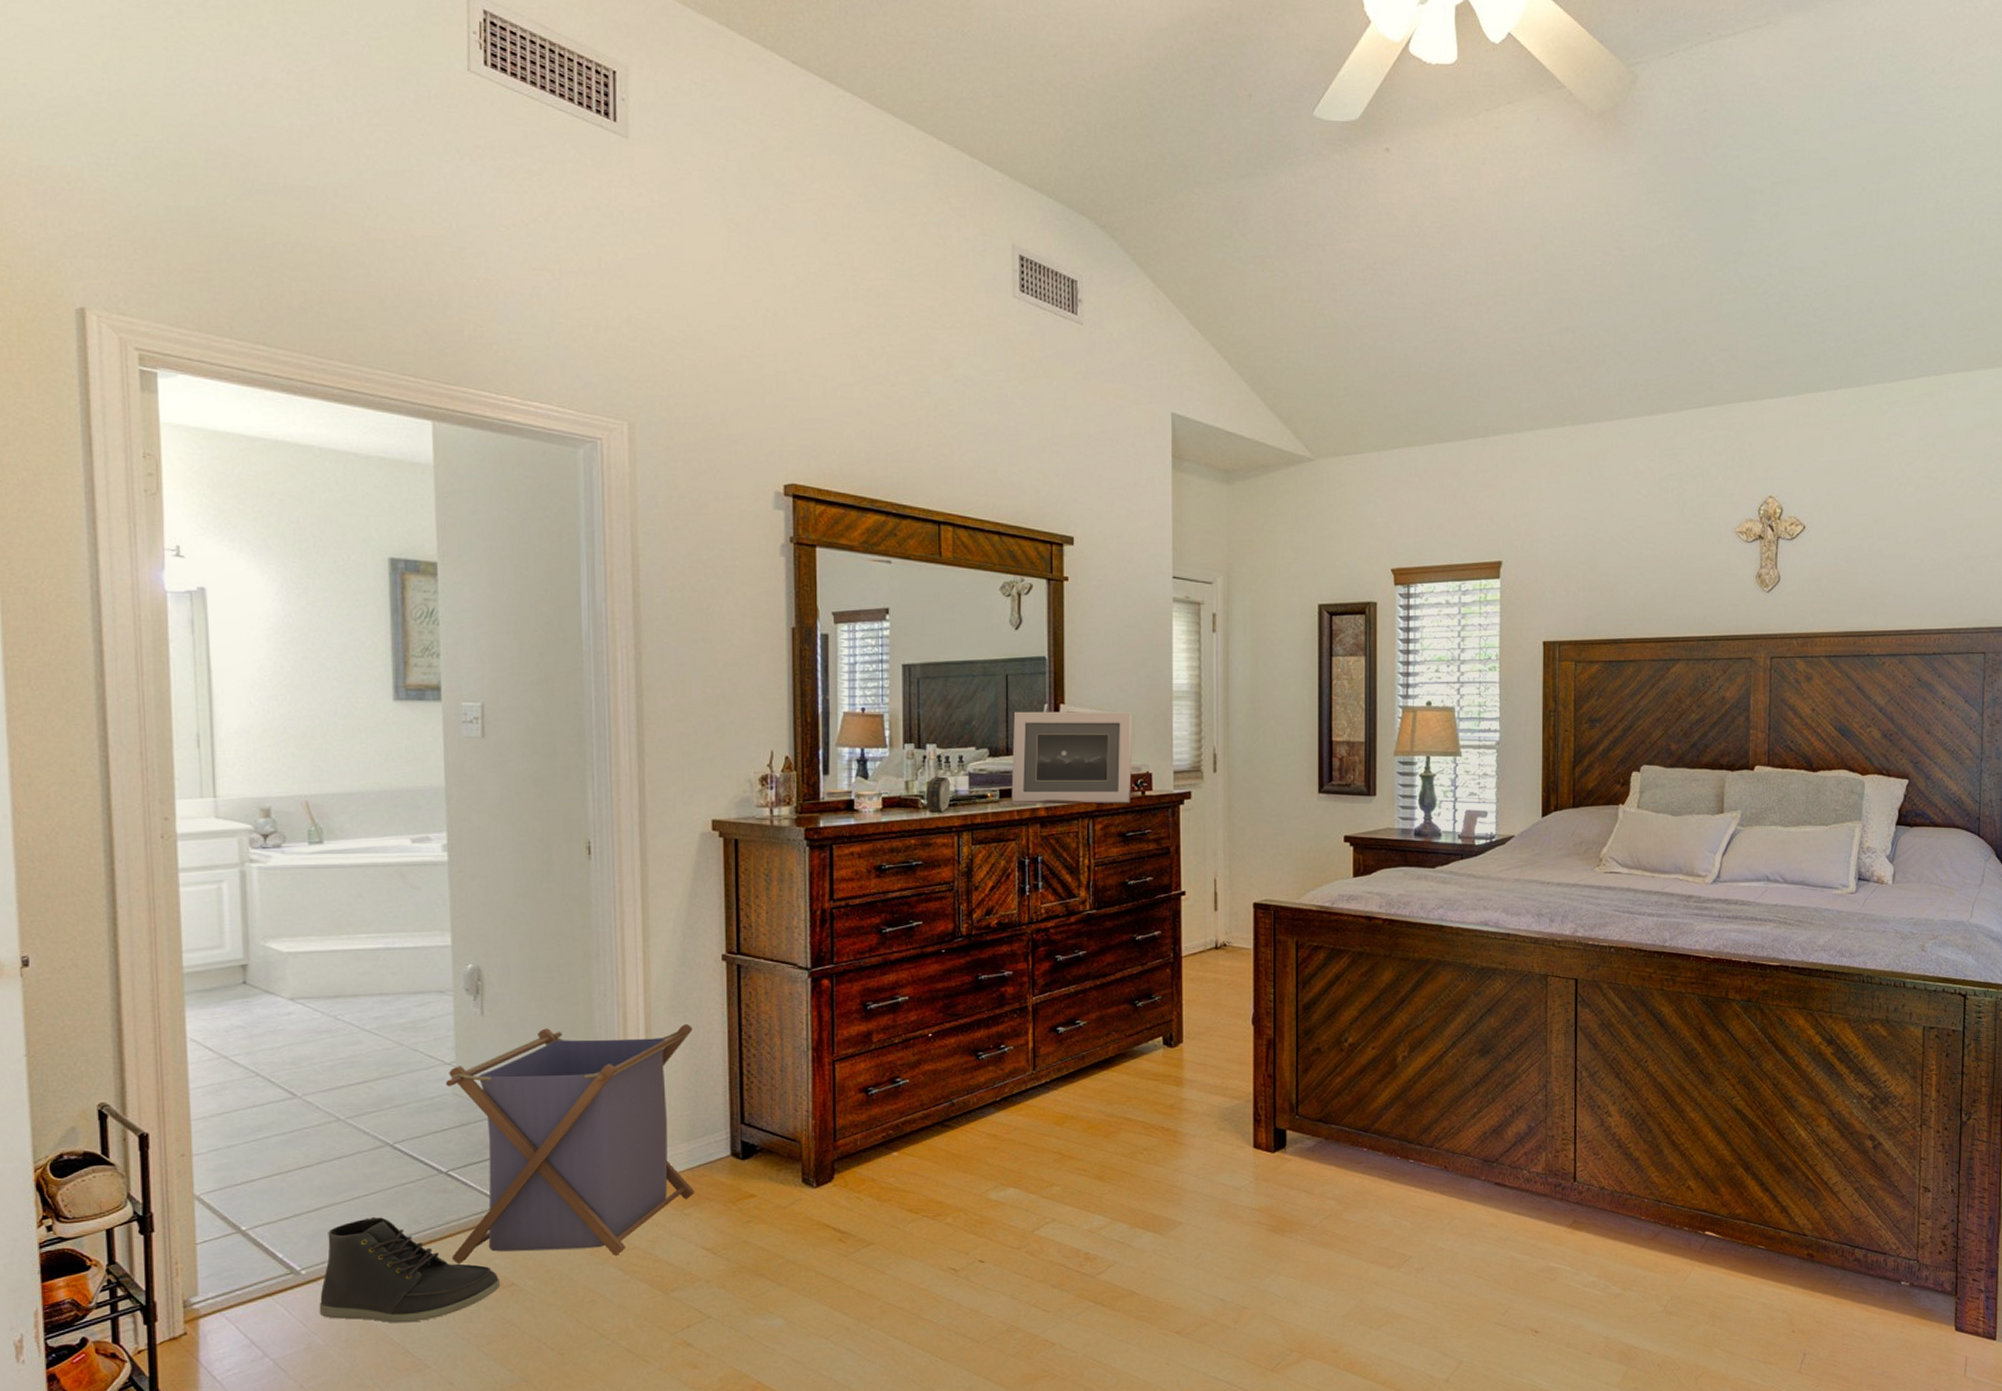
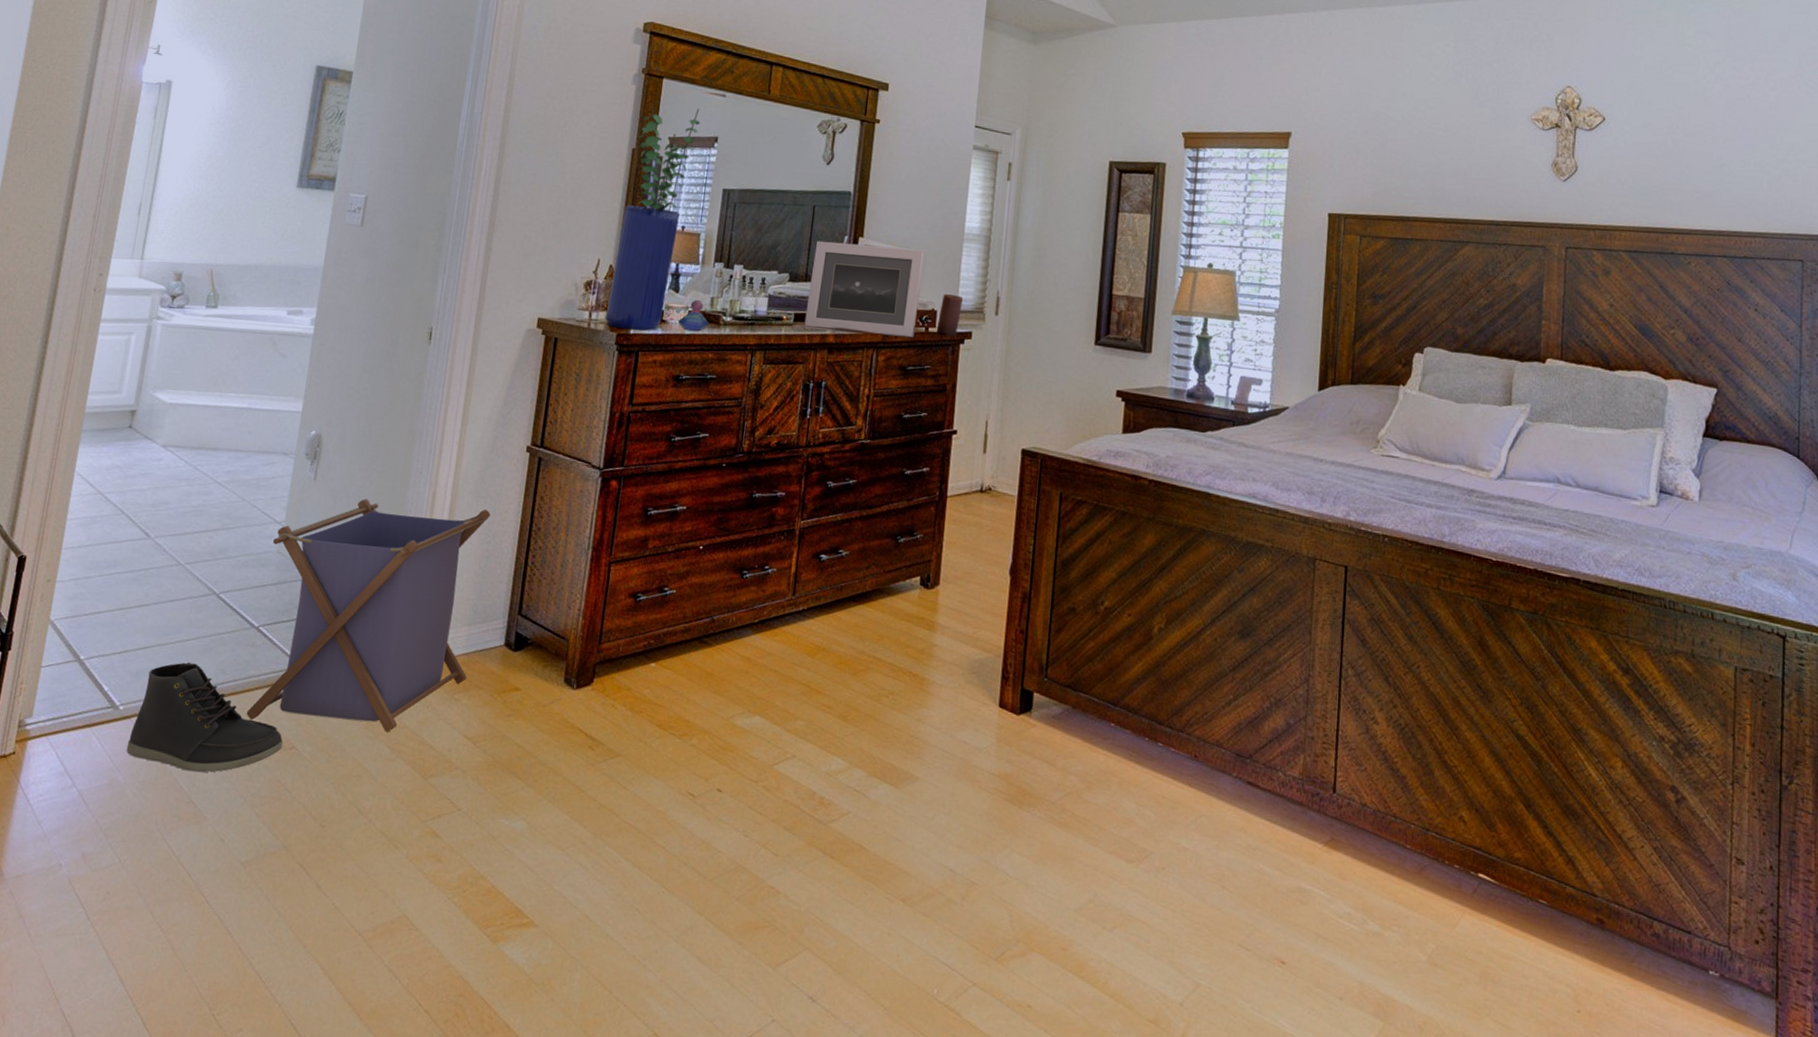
vase: none [788,576,866,824] -> present [605,104,701,331]
perfume bottle: none [872,784,908,818] -> present [678,299,710,332]
jewelry box: present [925,776,951,813] -> none [727,295,752,331]
candle: none [1153,755,1178,798] -> present [936,293,963,337]

